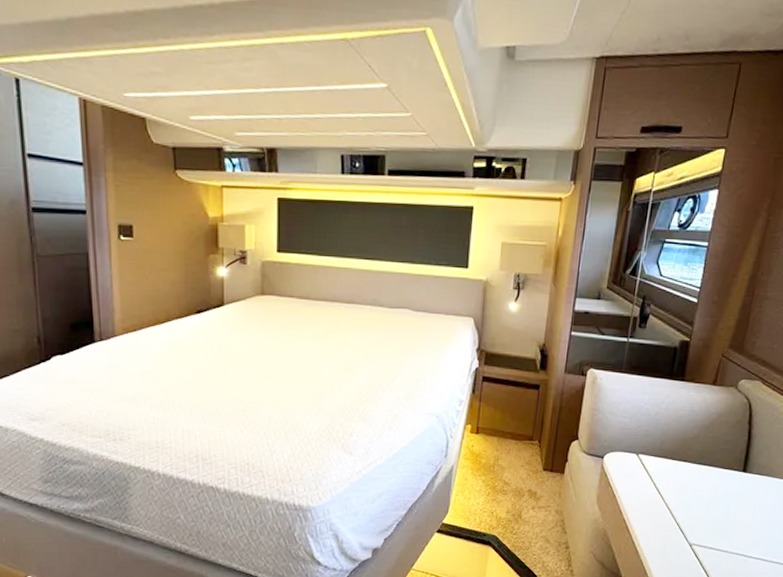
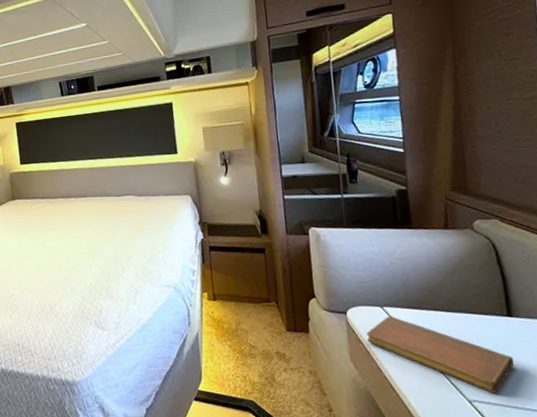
notebook: none [616,463,737,539] -> present [366,316,514,394]

